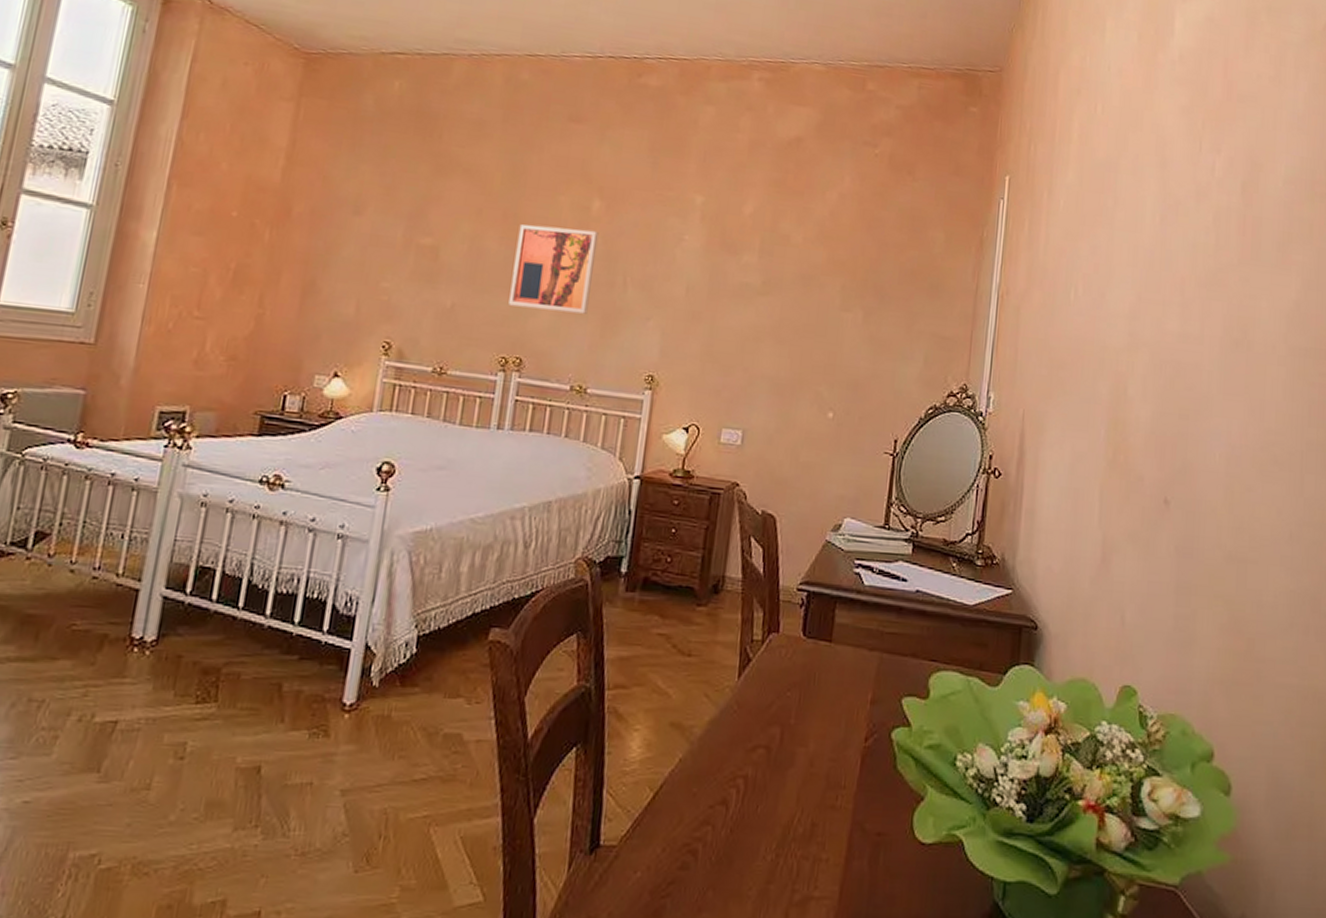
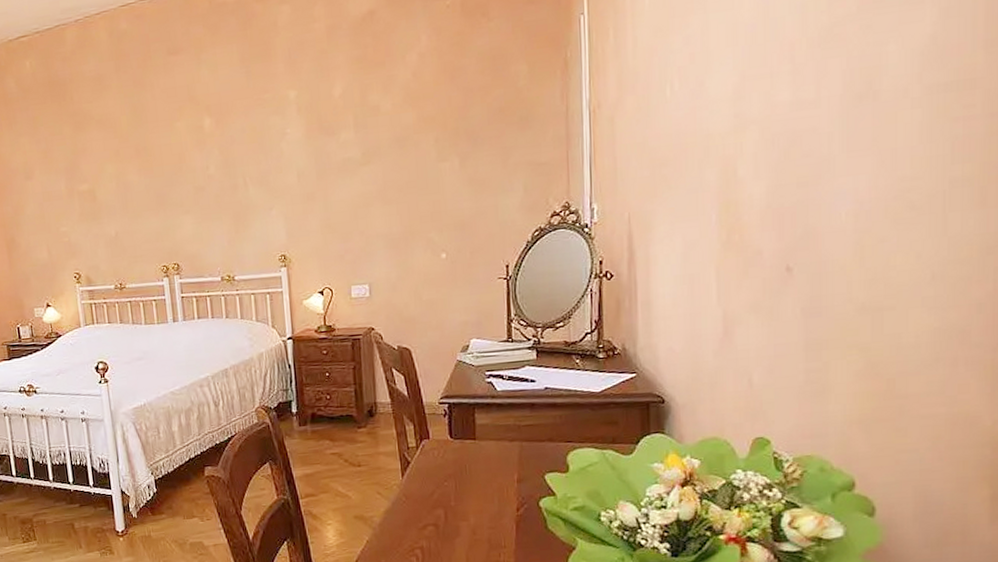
wall art: present [509,224,599,314] -> none [150,144,221,224]

